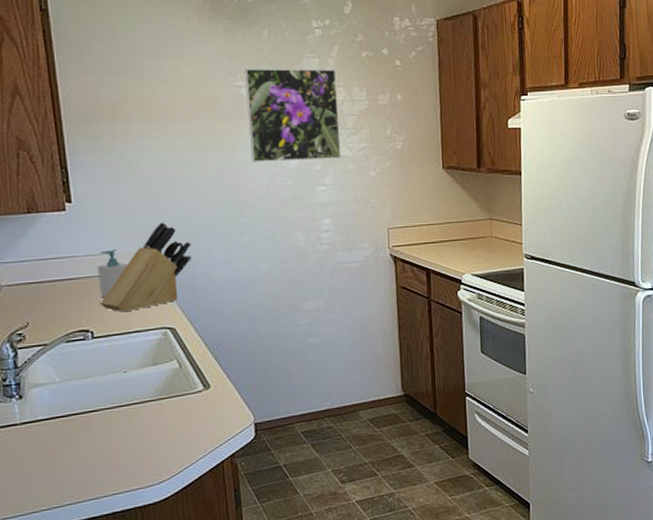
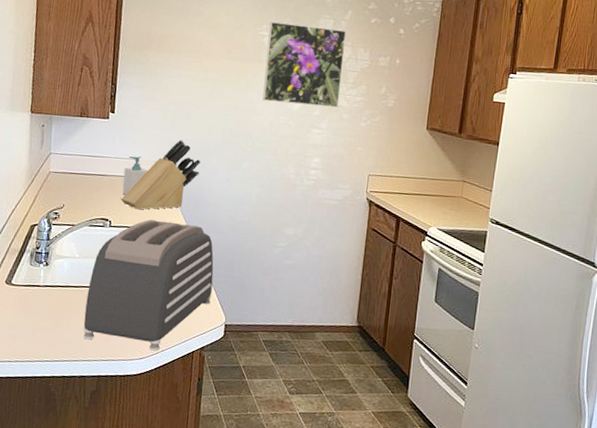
toaster: none [79,318,233,475] -> present [83,219,214,351]

